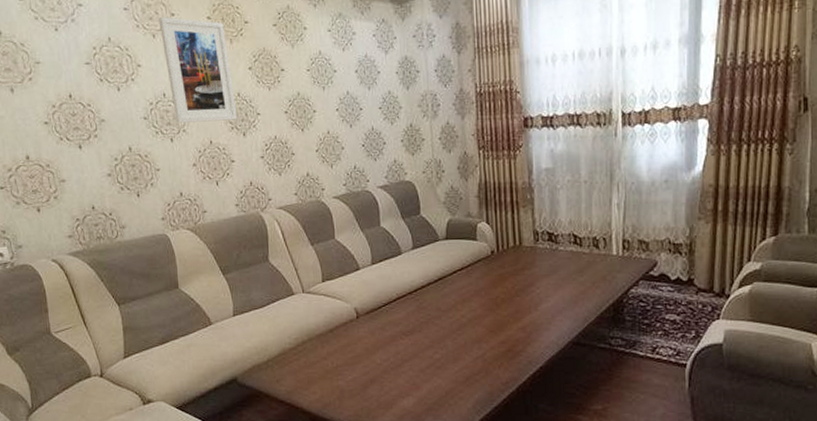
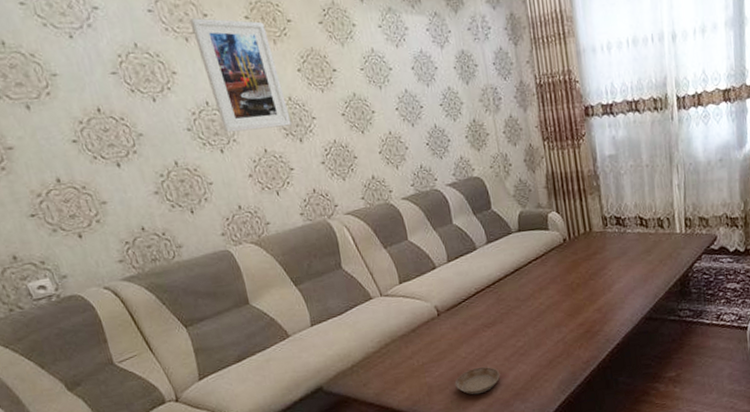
saucer: none [368,377,414,405] -> present [455,367,500,395]

